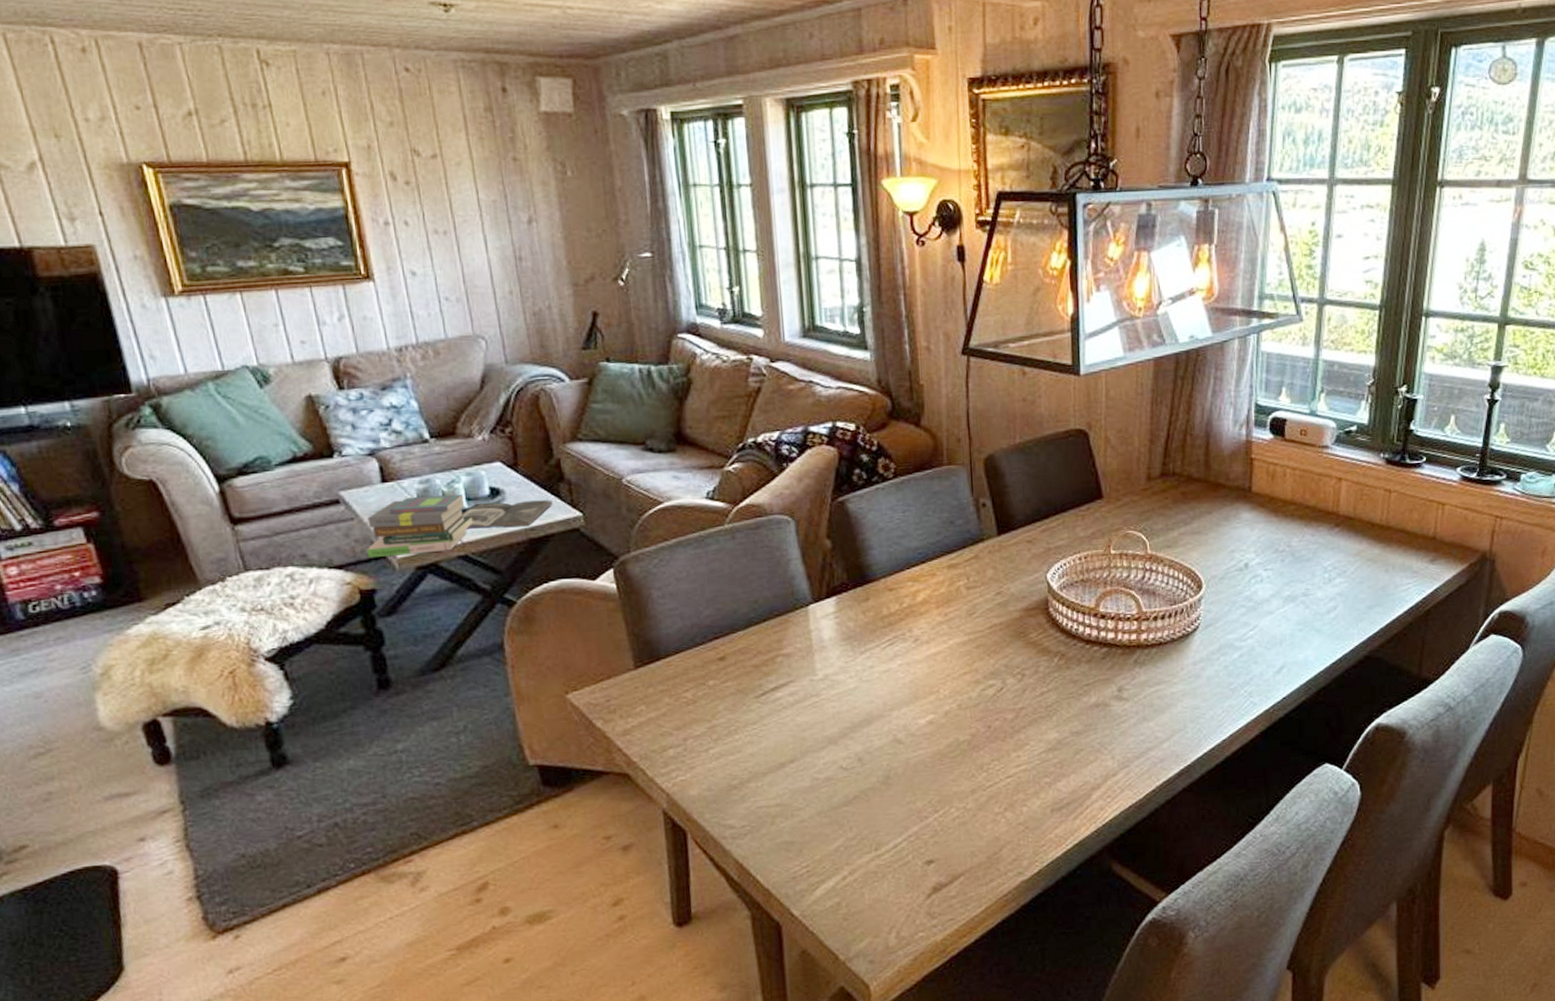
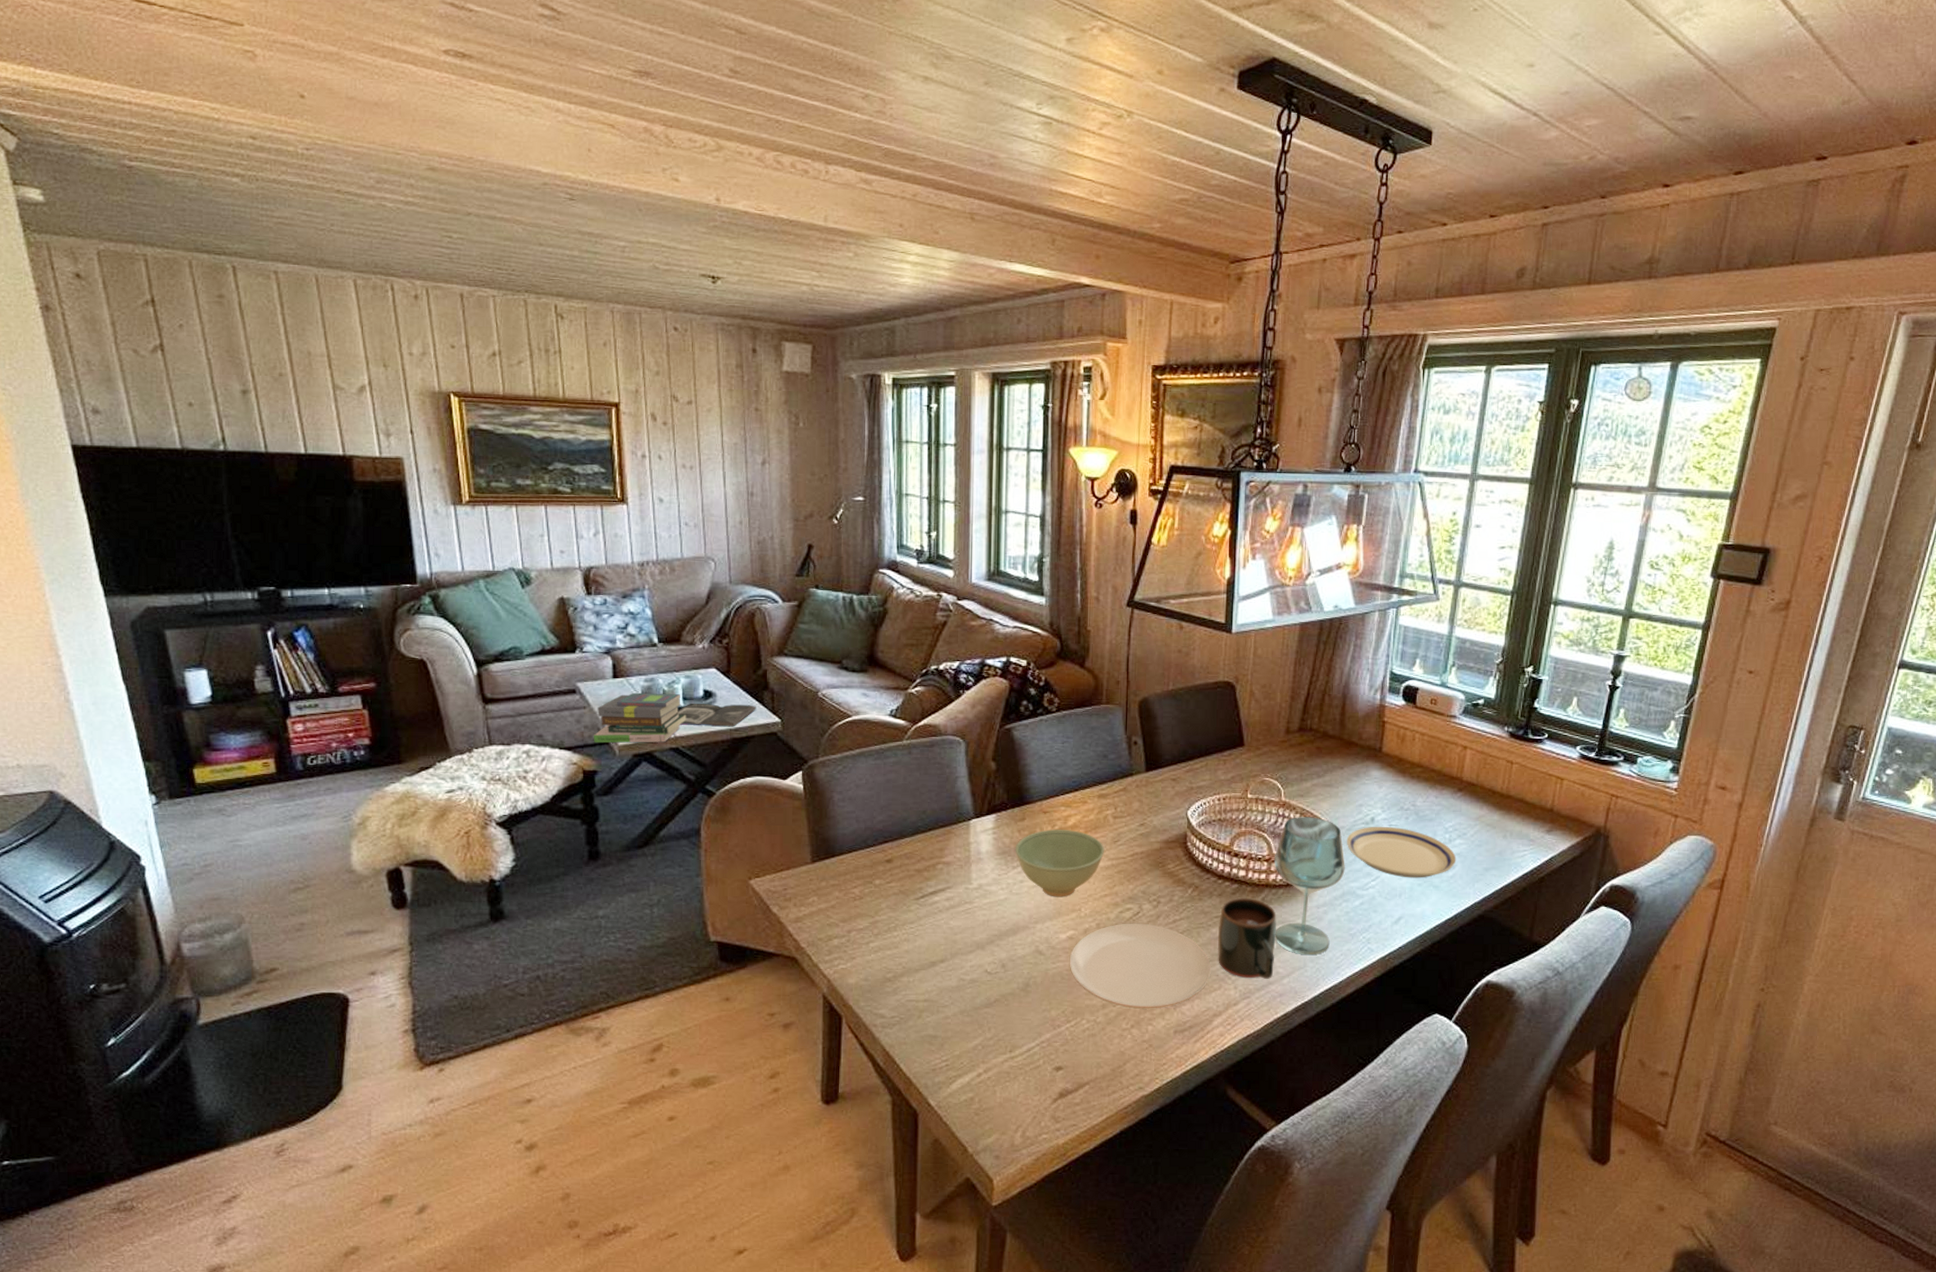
bowl: none [860,606,960,681] -> present [1015,830,1105,897]
plate: none [931,699,1085,791] -> present [1069,923,1211,1009]
mug: none [1090,661,1152,746] -> present [1217,898,1276,979]
wine glass: none [1144,568,1221,716] -> present [1273,817,1345,956]
plate: none [1220,571,1338,624] -> present [1346,826,1457,878]

